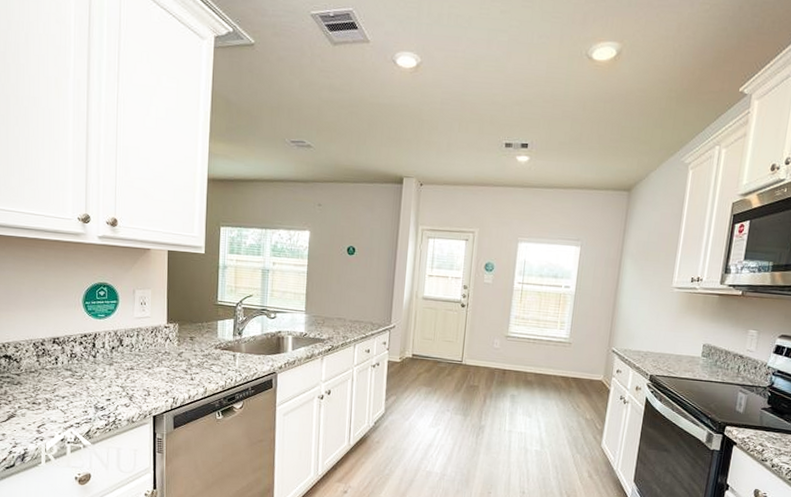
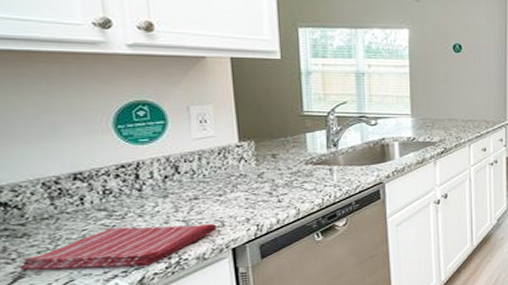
dish towel: none [12,385,145,421] -> present [18,223,218,271]

